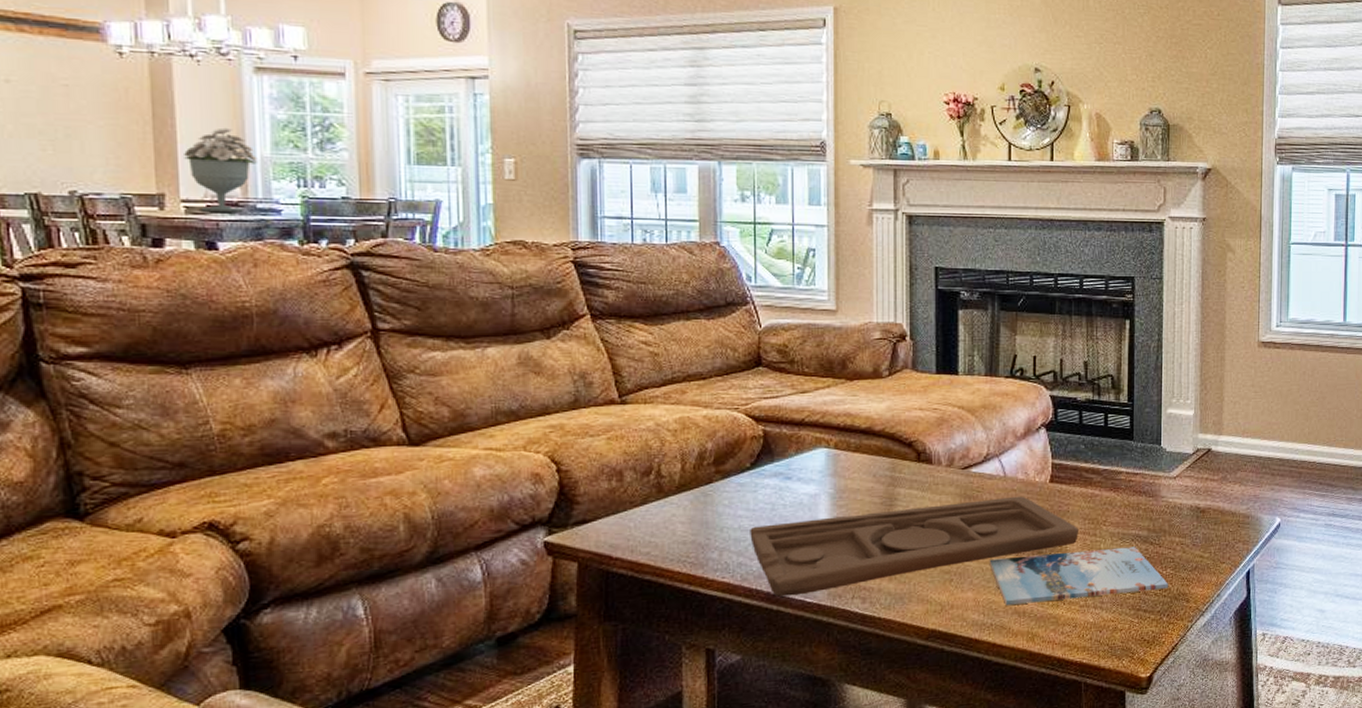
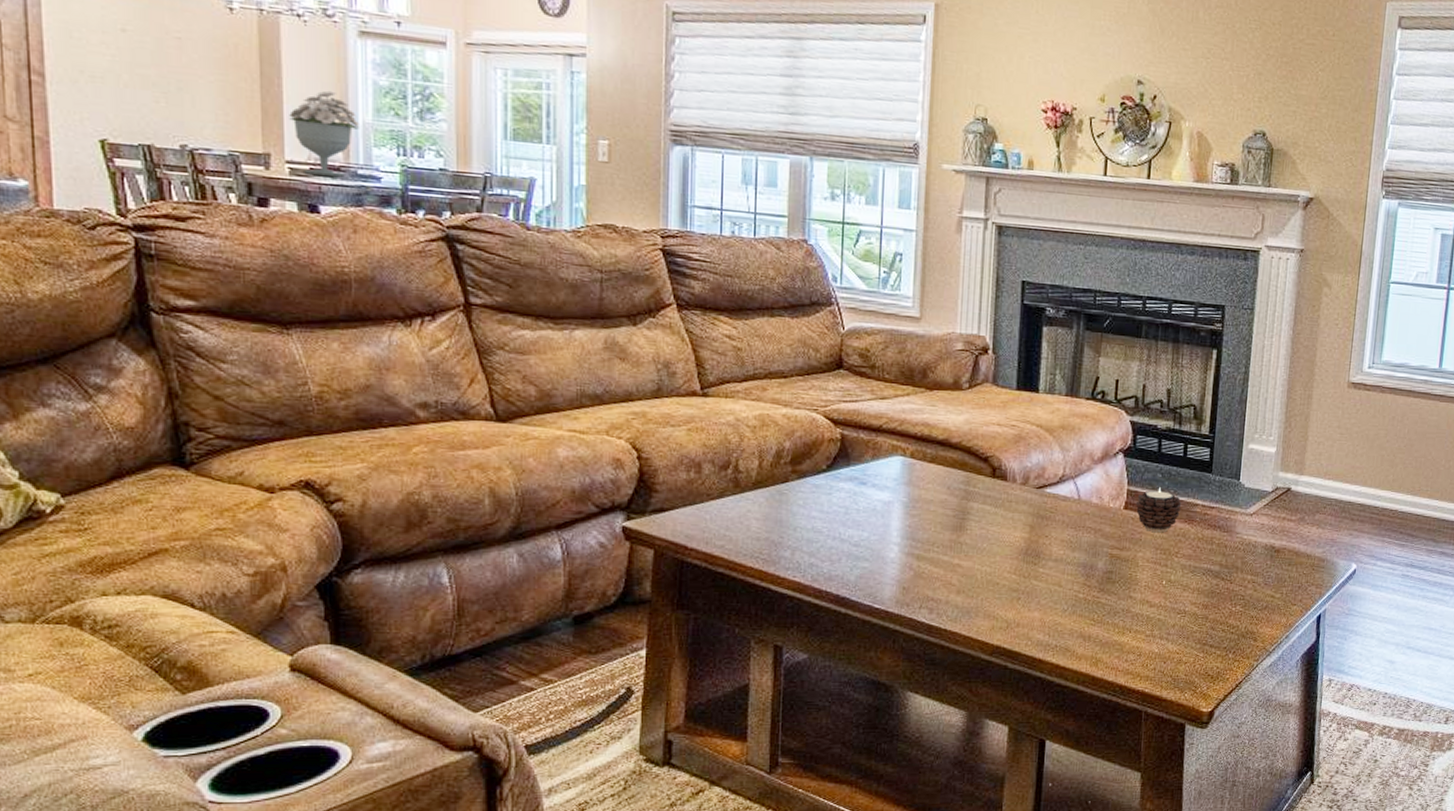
decorative tray: present [750,496,1078,597] -> none [822,520,1150,601]
magazine: present [989,546,1168,605] -> none [1057,580,1237,628]
candle: none [1060,458,1106,504] -> present [1135,487,1182,533]

